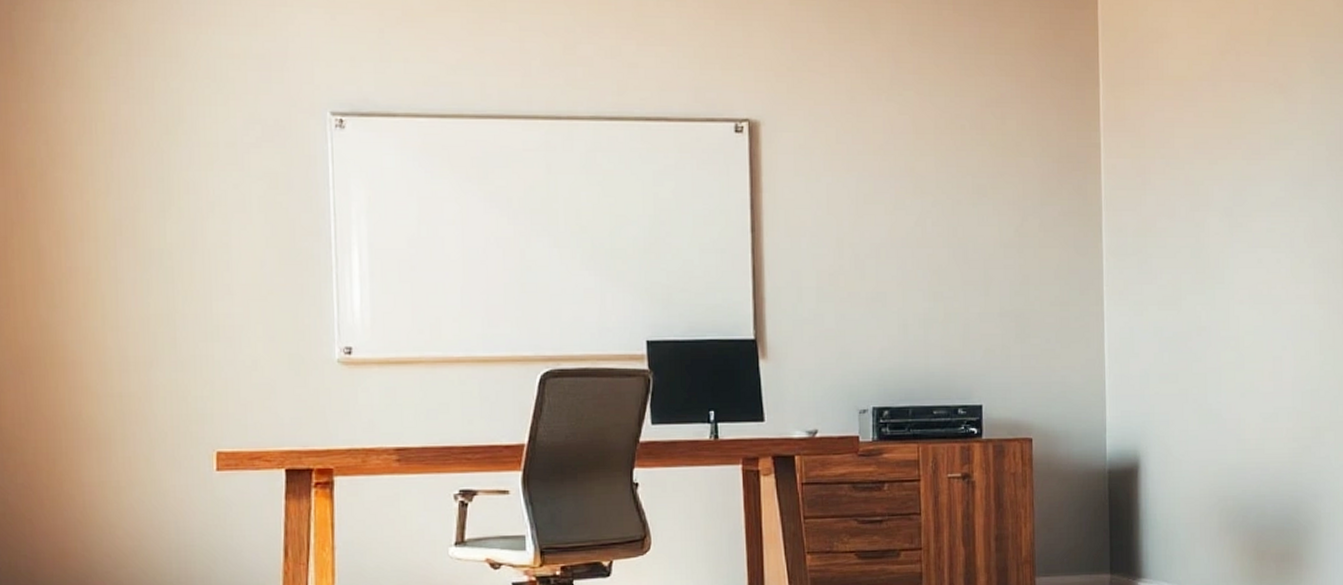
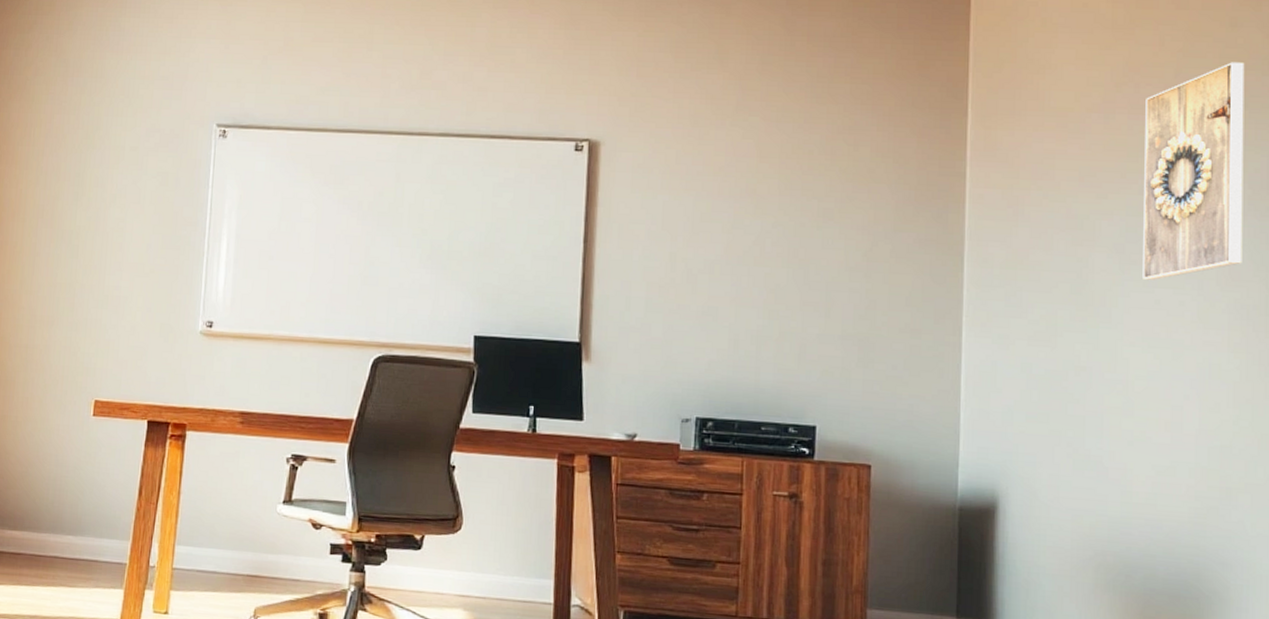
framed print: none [1245,30,1323,240] -> present [1143,62,1245,280]

